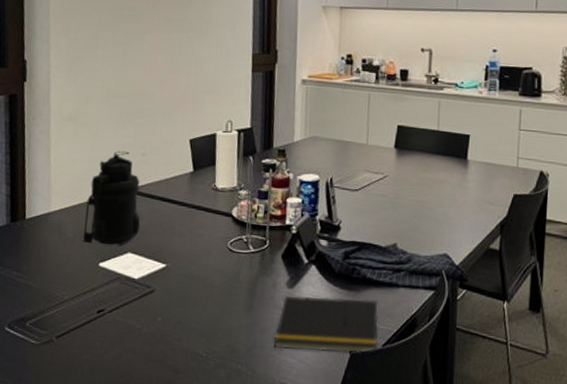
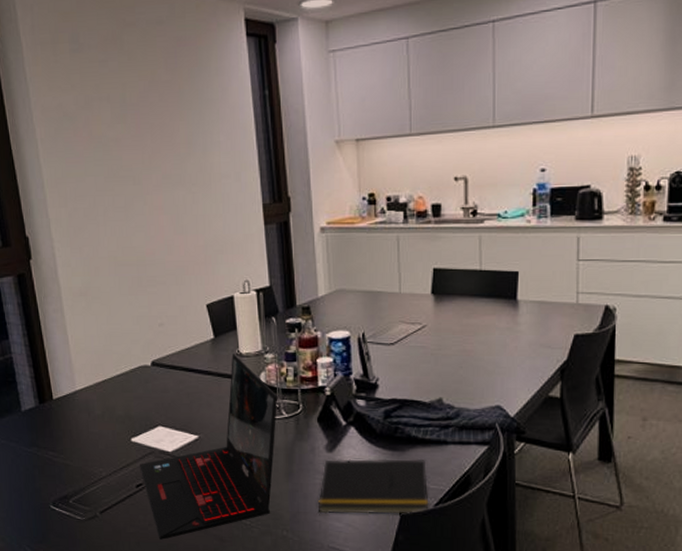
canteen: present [83,151,140,245] -> none [110,323,167,420]
laptop: none [104,188,247,368] -> present [140,354,278,540]

